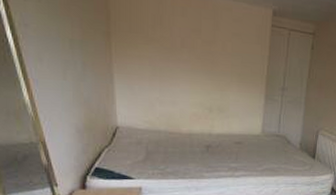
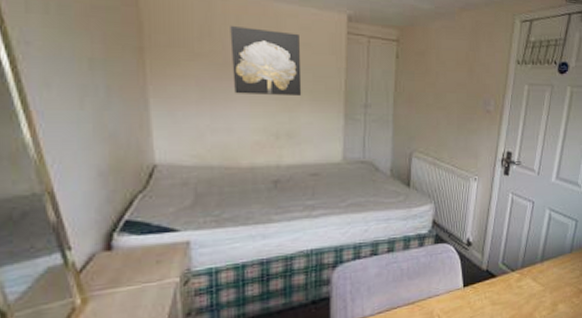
wall art: none [177,17,232,77] -> present [230,26,302,95]

